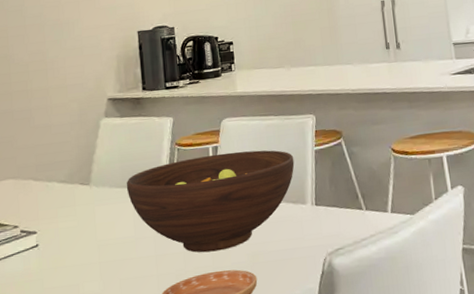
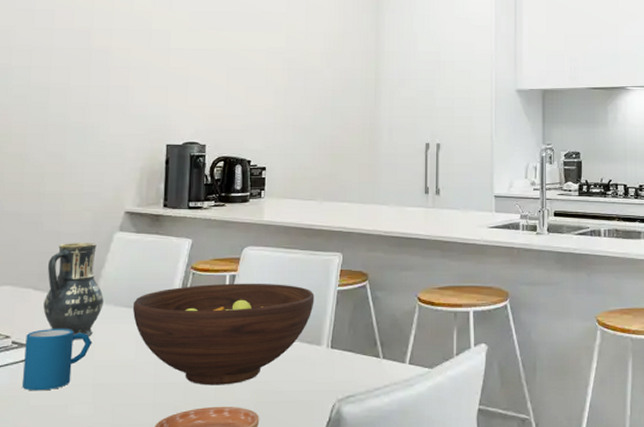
mug: none [32,213,94,274] -> present [22,329,92,391]
vase: none [43,131,99,219] -> present [43,243,104,336]

